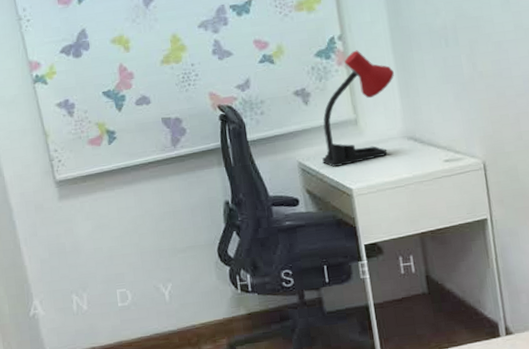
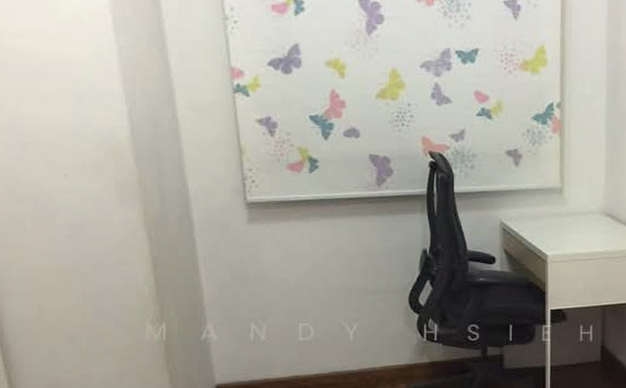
desk lamp: present [322,50,394,167] -> none [524,120,603,232]

